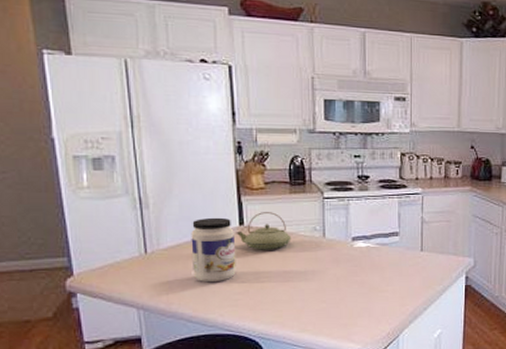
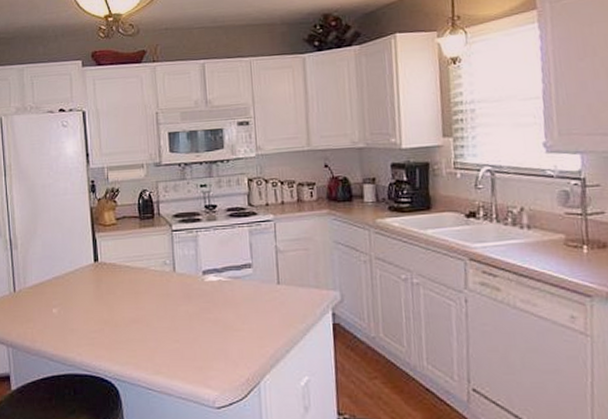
jar: present [191,217,236,283] -> none [52,255,92,320]
teapot: present [236,212,292,250] -> none [91,247,143,287]

